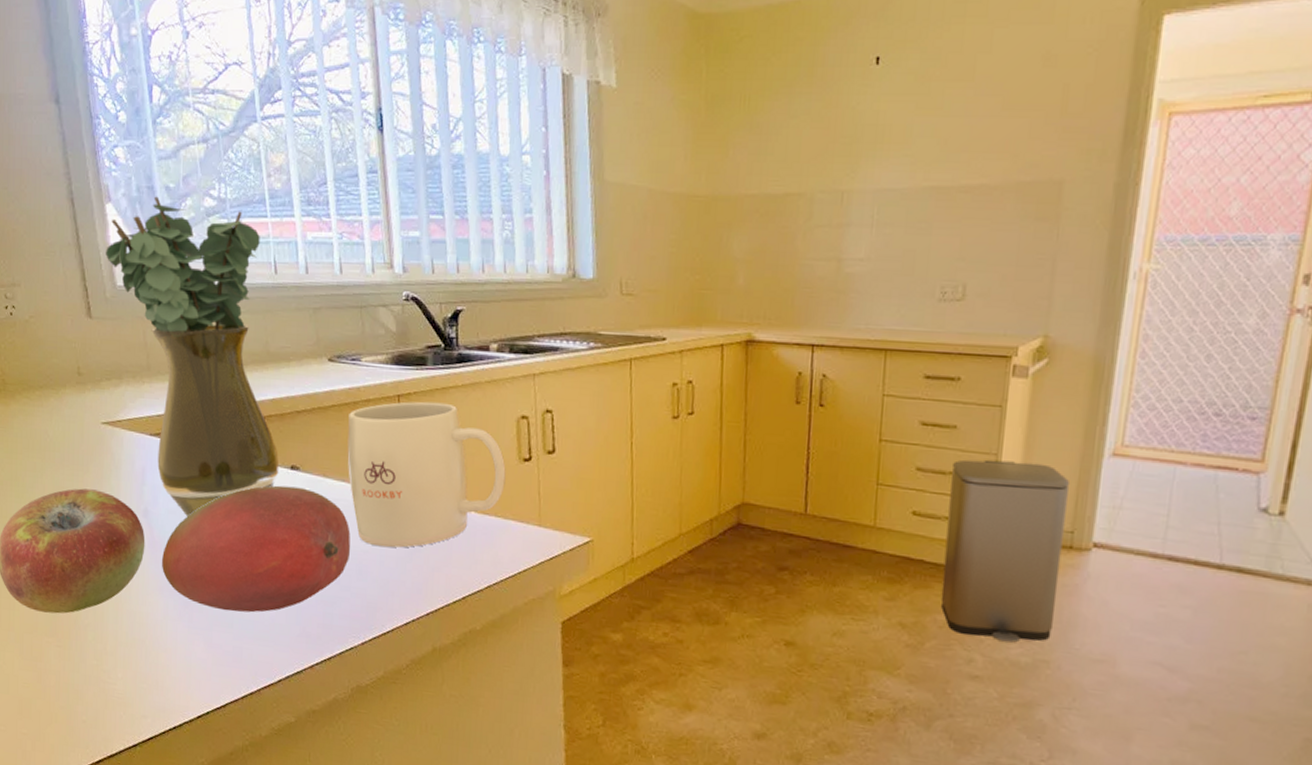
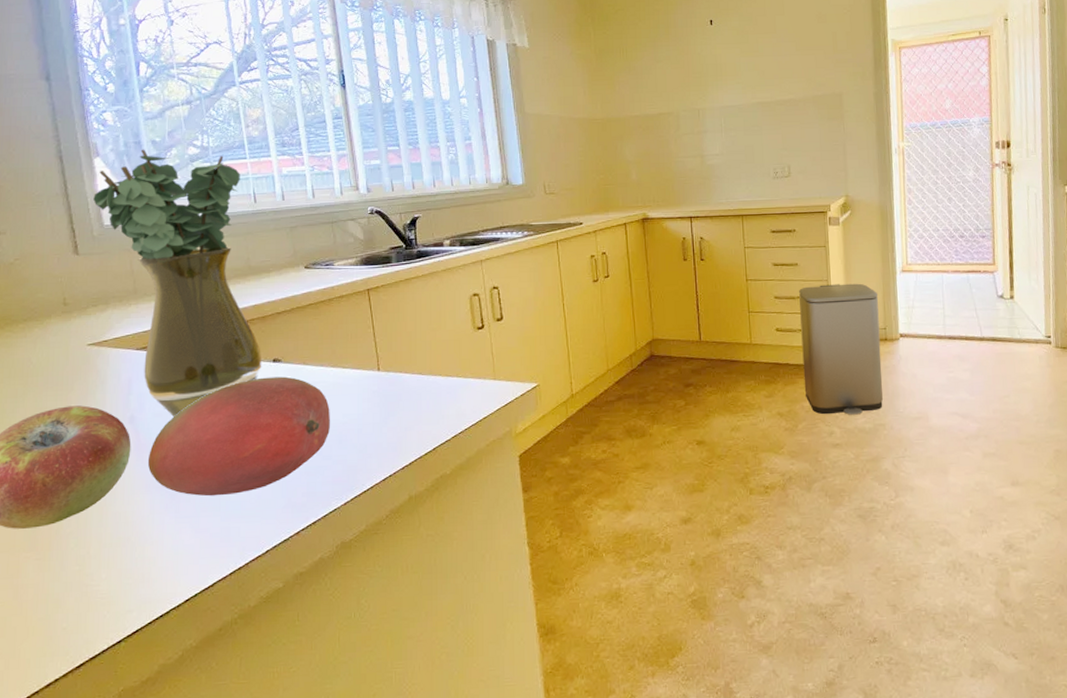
mug: present [347,401,506,548] -> none [324,291,464,417]

